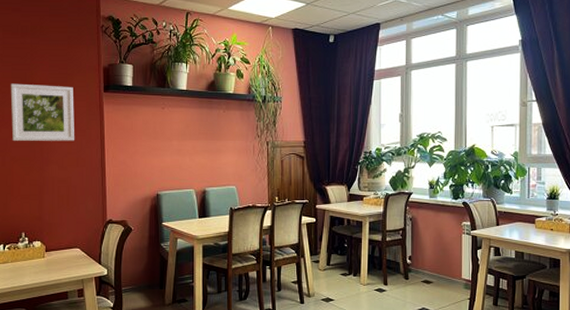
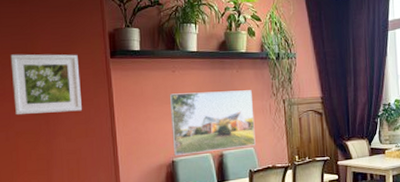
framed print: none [157,129,238,189] -> present [169,90,256,155]

